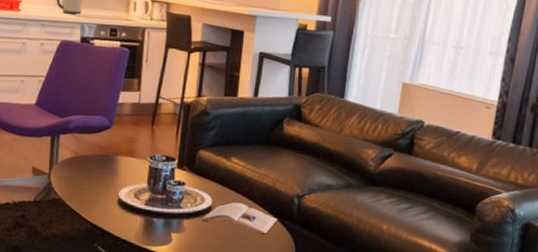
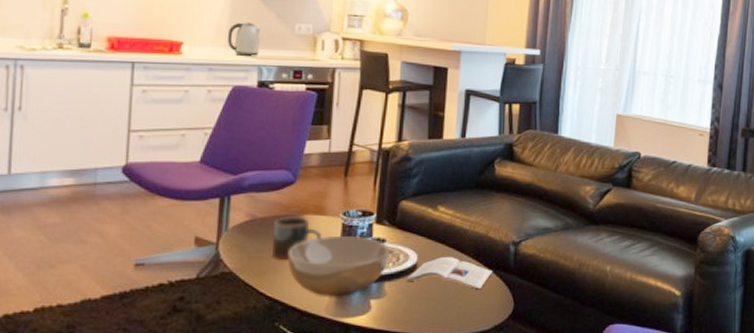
mug: none [92,156,132,192] -> present [271,217,321,259]
bowl: none [104,175,189,228] -> present [287,235,390,296]

